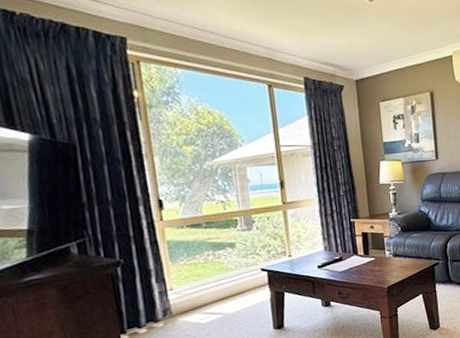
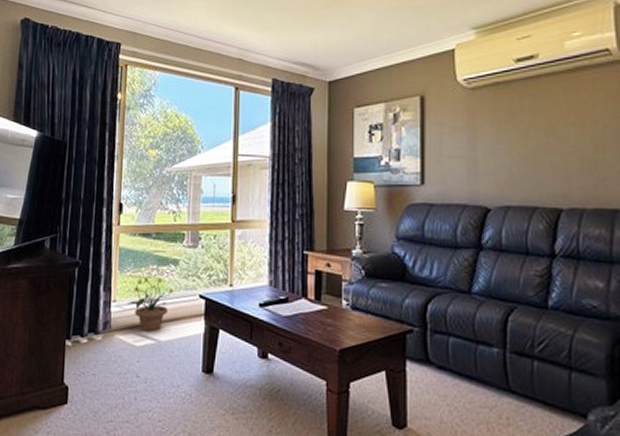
potted plant: none [186,261,235,310] -> present [127,277,174,332]

